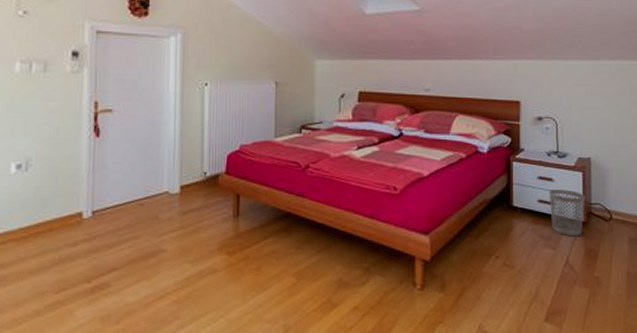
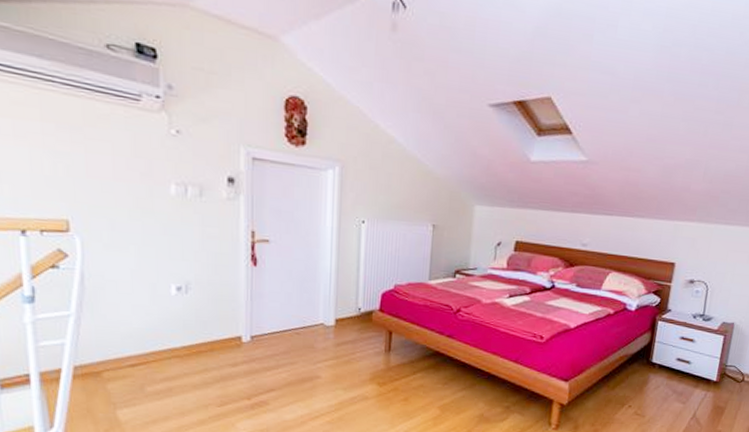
wastebasket: present [549,189,585,237] -> none [685,350,723,394]

